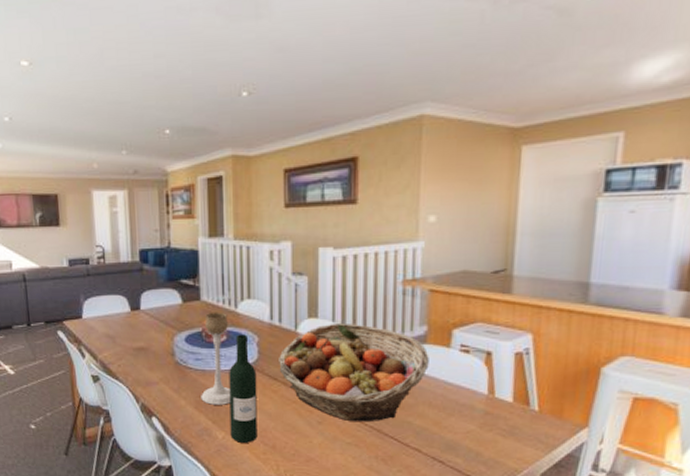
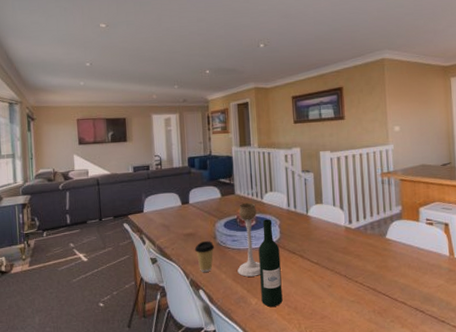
coffee cup: none [146,358,173,396] -> present [194,241,215,272]
fruit basket: present [279,322,429,422] -> none [296,206,405,284]

